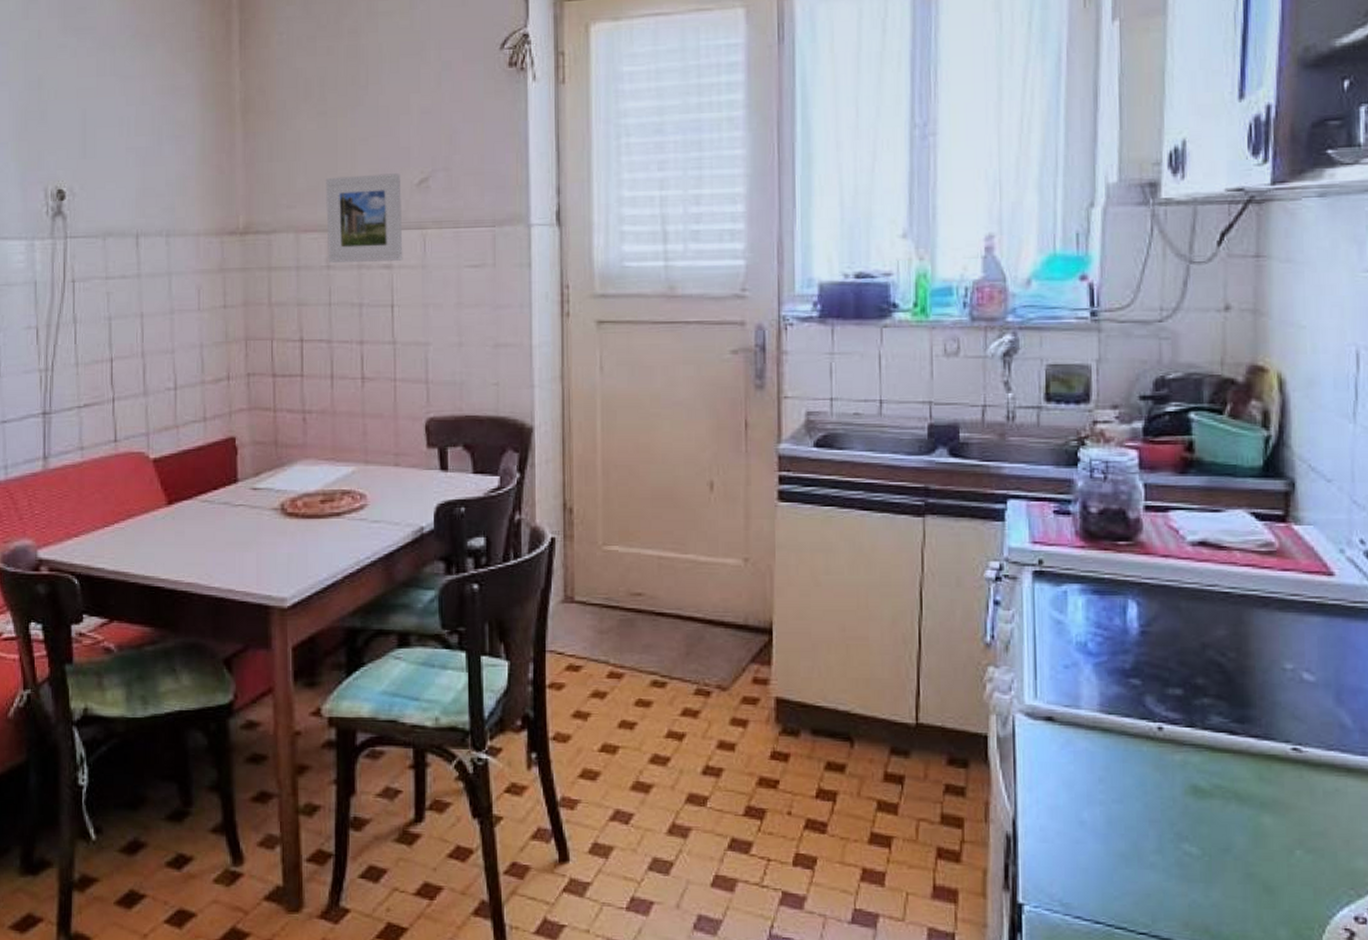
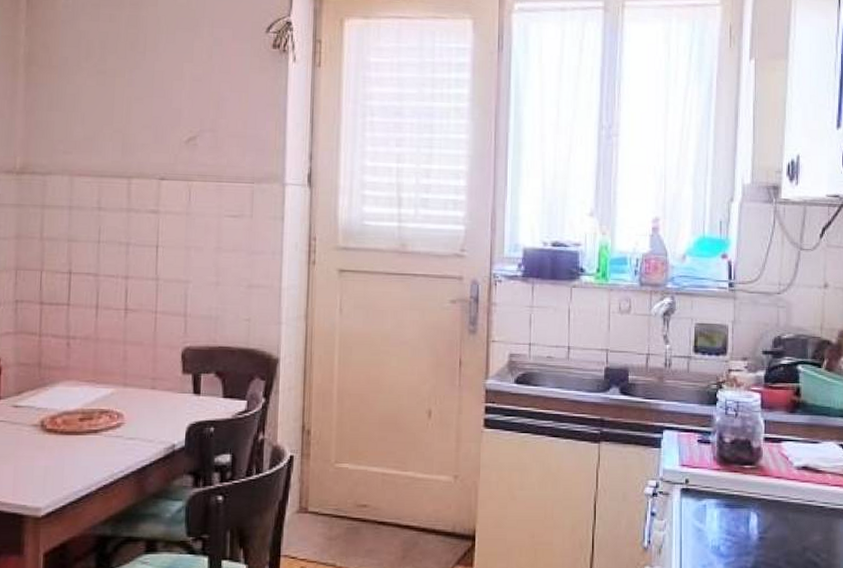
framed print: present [325,173,403,263] -> none [99,129,171,207]

